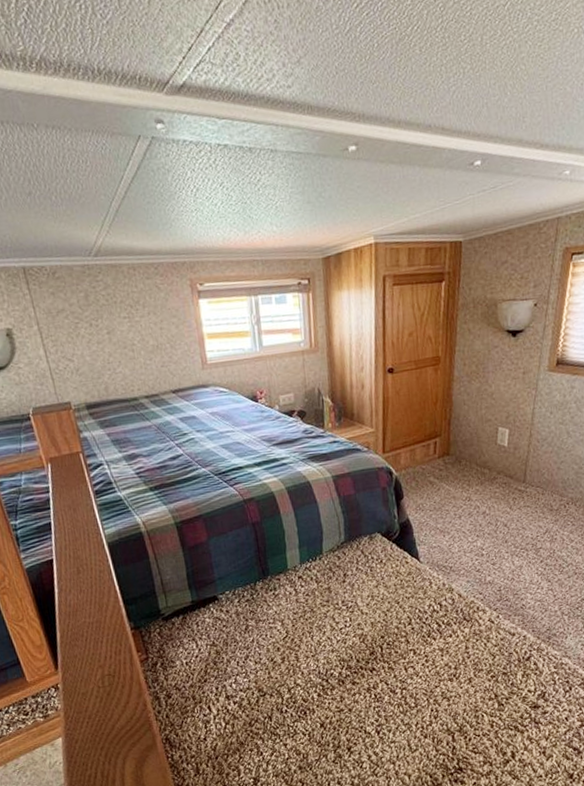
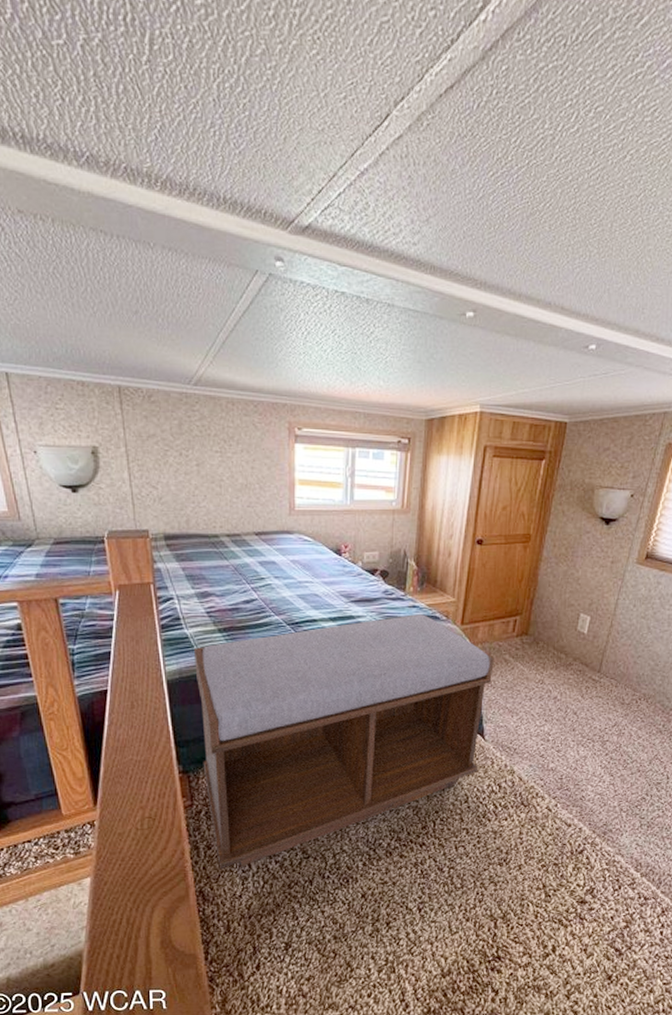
bench: none [128,448,420,716] -> present [193,614,494,870]

